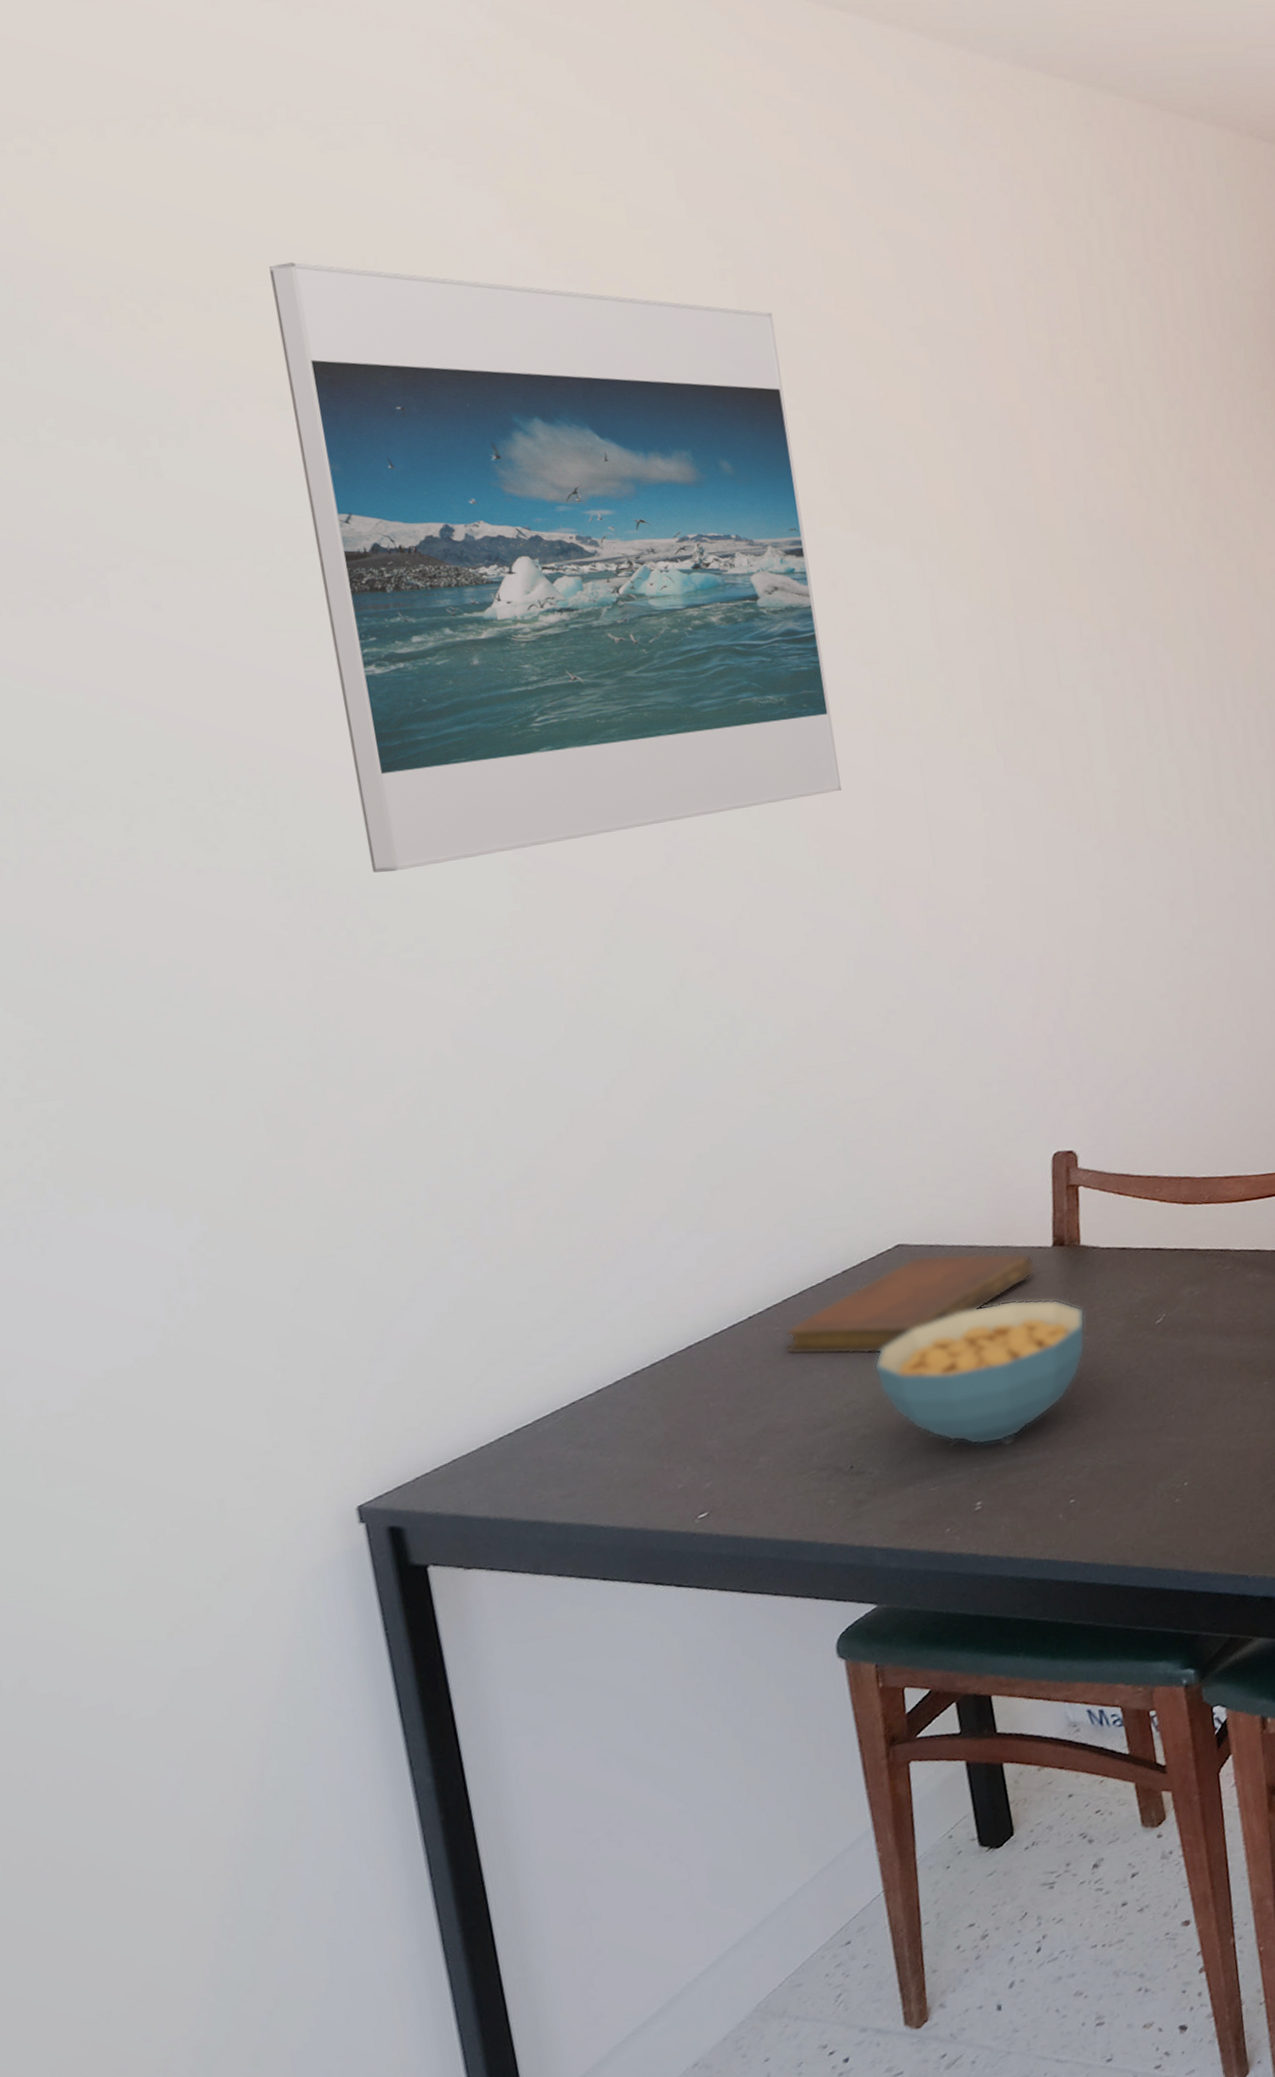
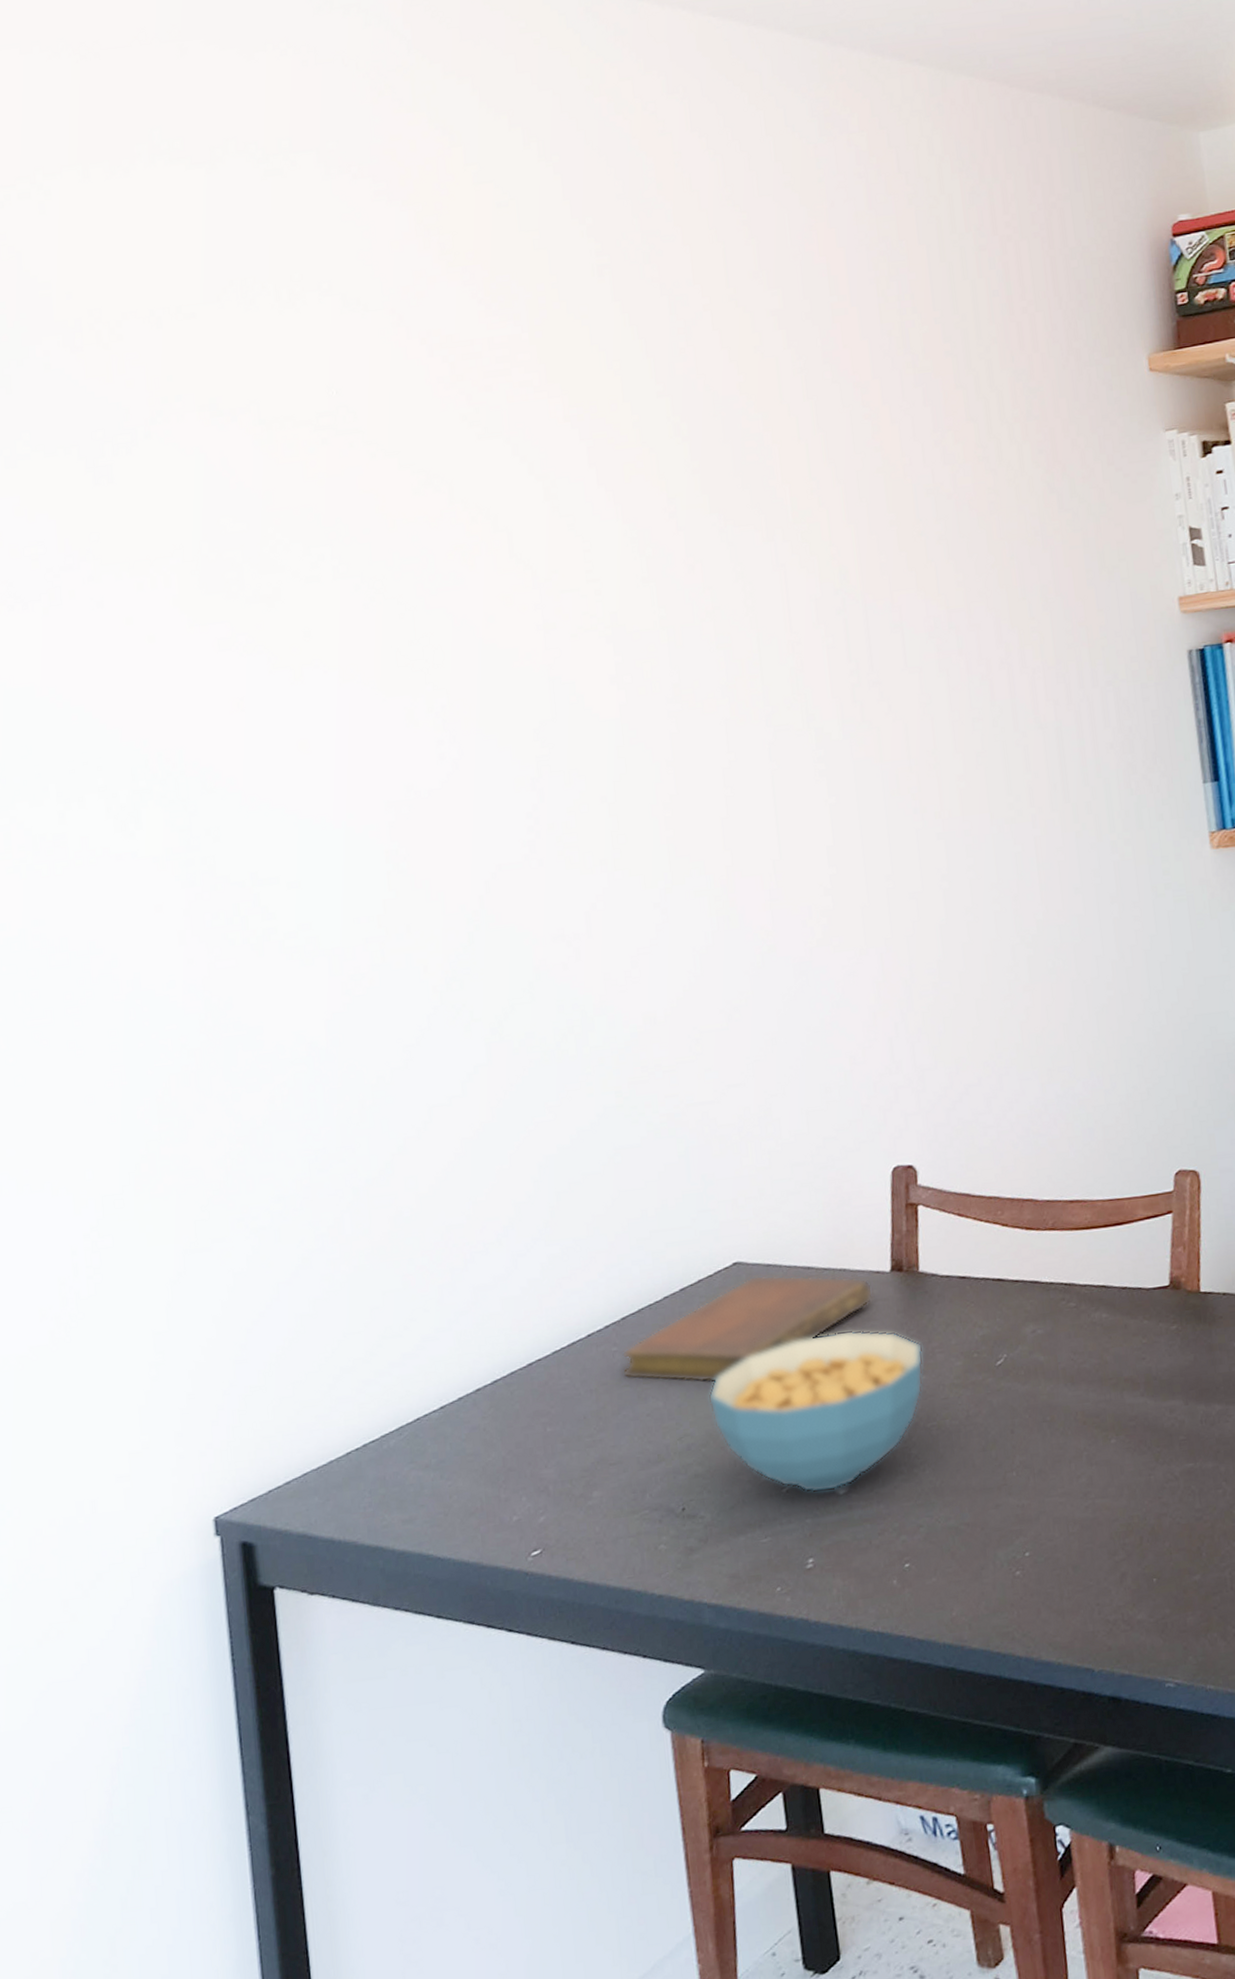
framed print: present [269,262,841,873] -> none [213,280,693,860]

